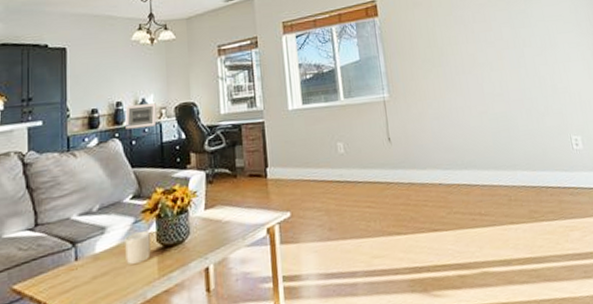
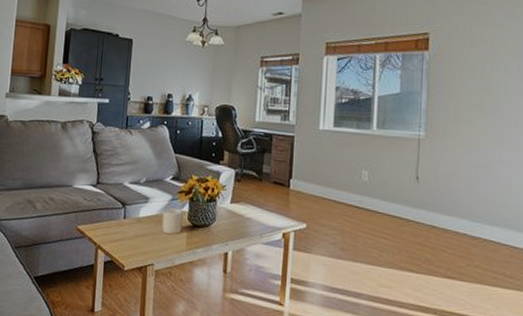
picture frame: present [125,103,157,130] -> none [173,99,200,121]

